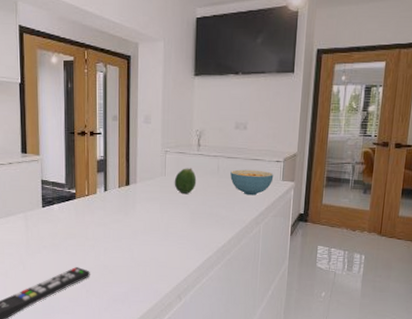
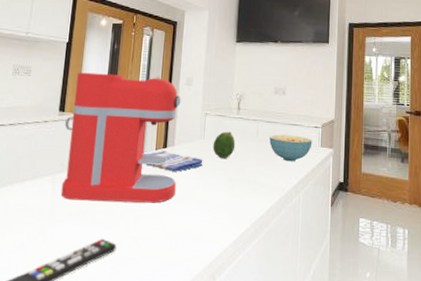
coffee maker: none [28,113,141,236] -> present [60,72,181,203]
dish towel: none [107,187,165,207] -> present [143,150,203,172]

